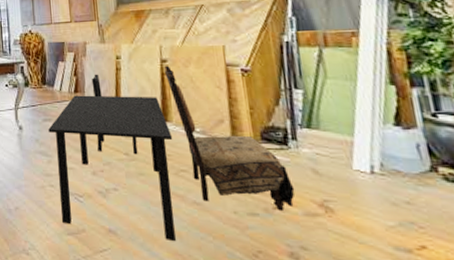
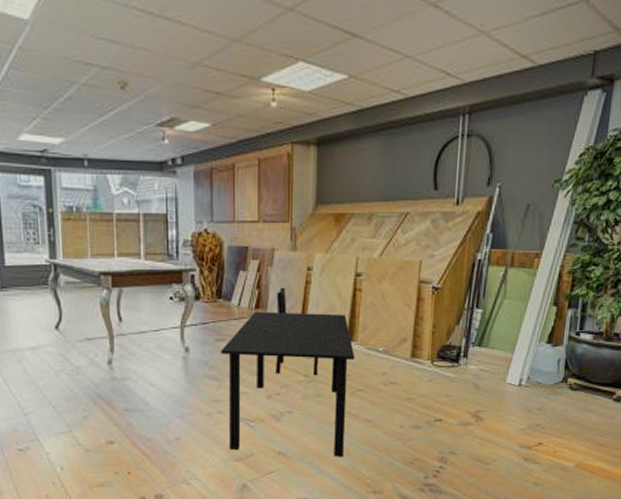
dining chair: present [164,65,295,212] -> none [358,280,456,423]

